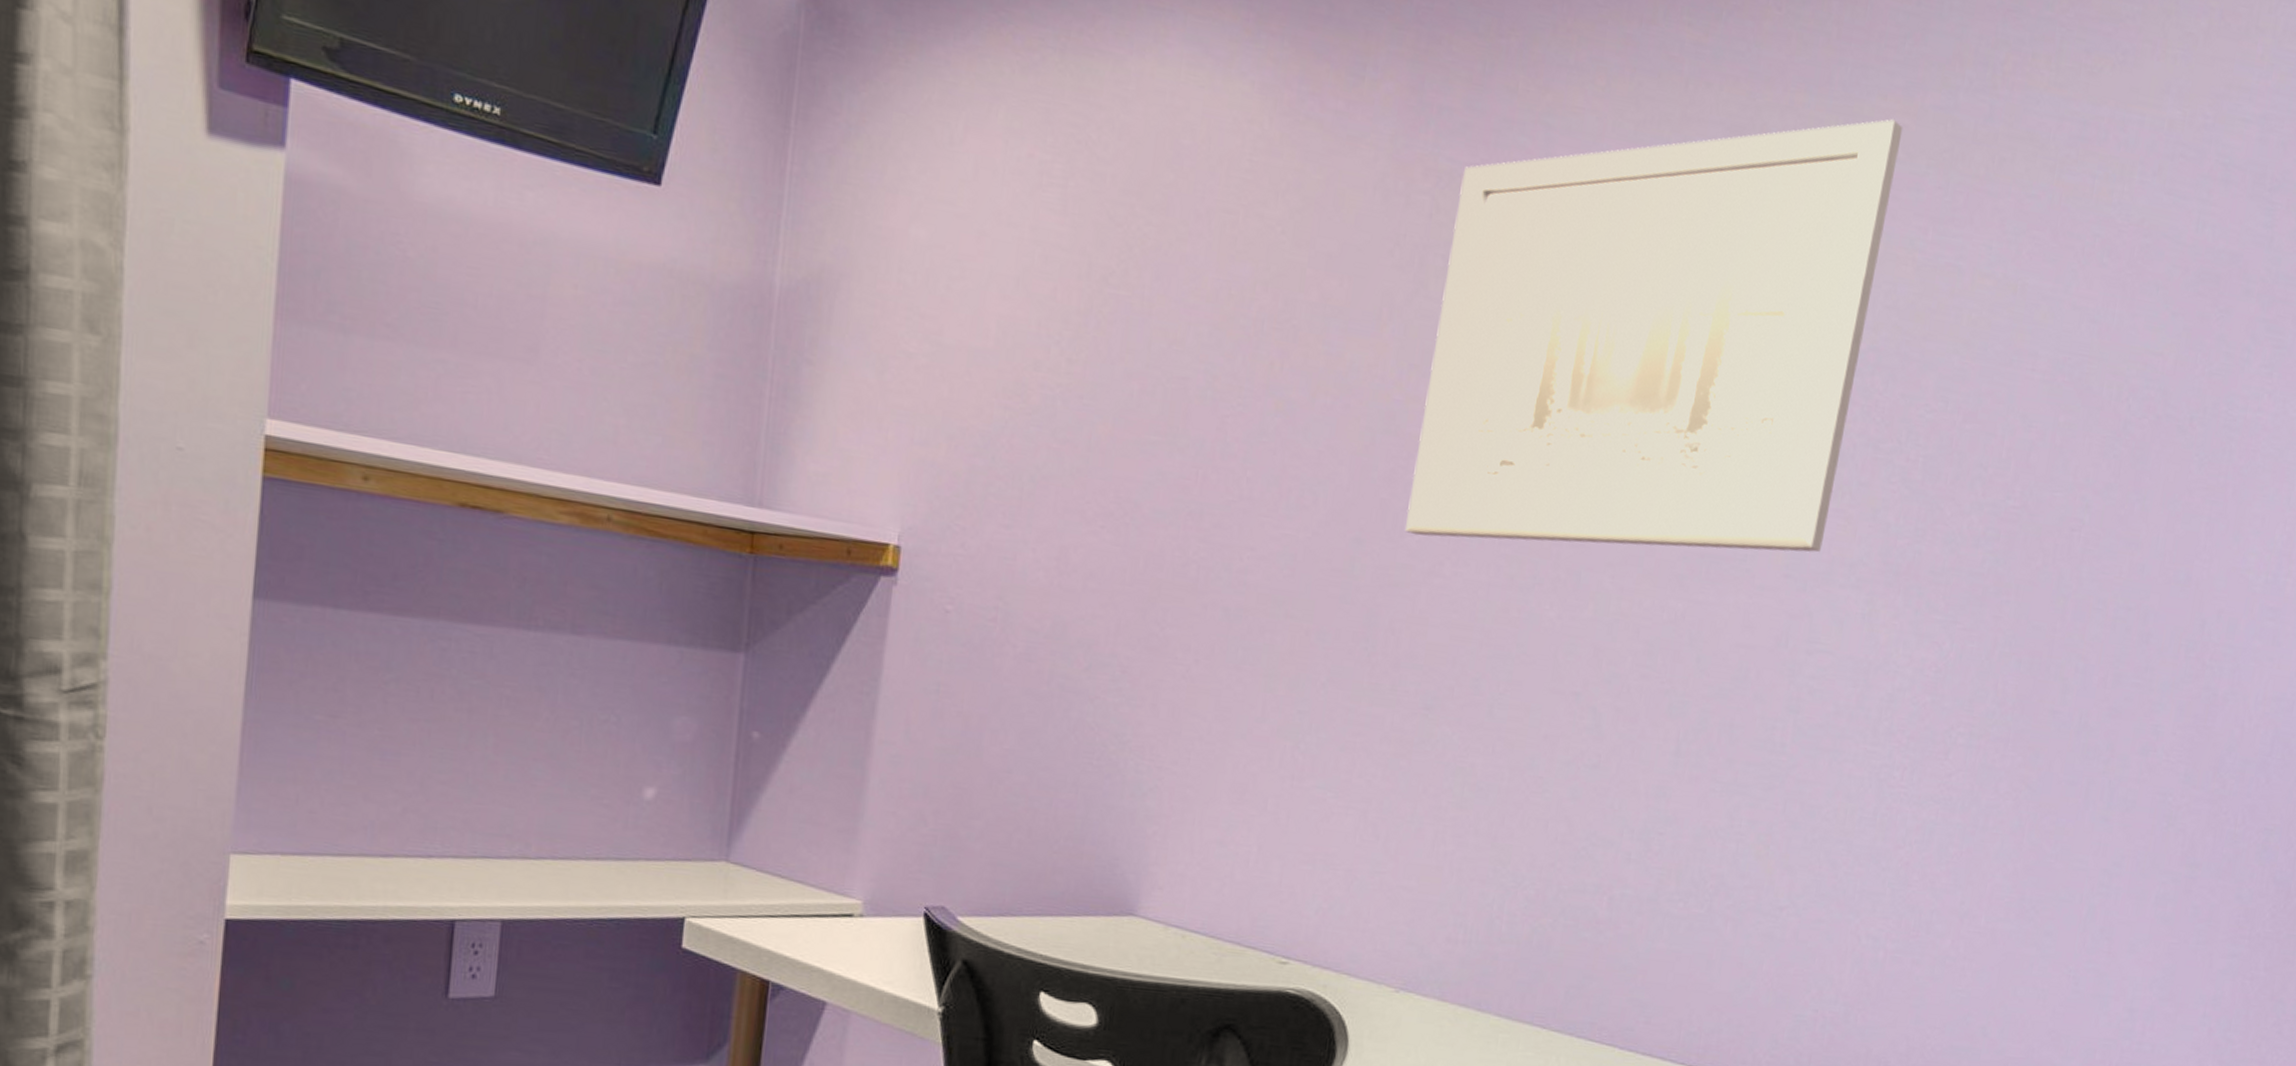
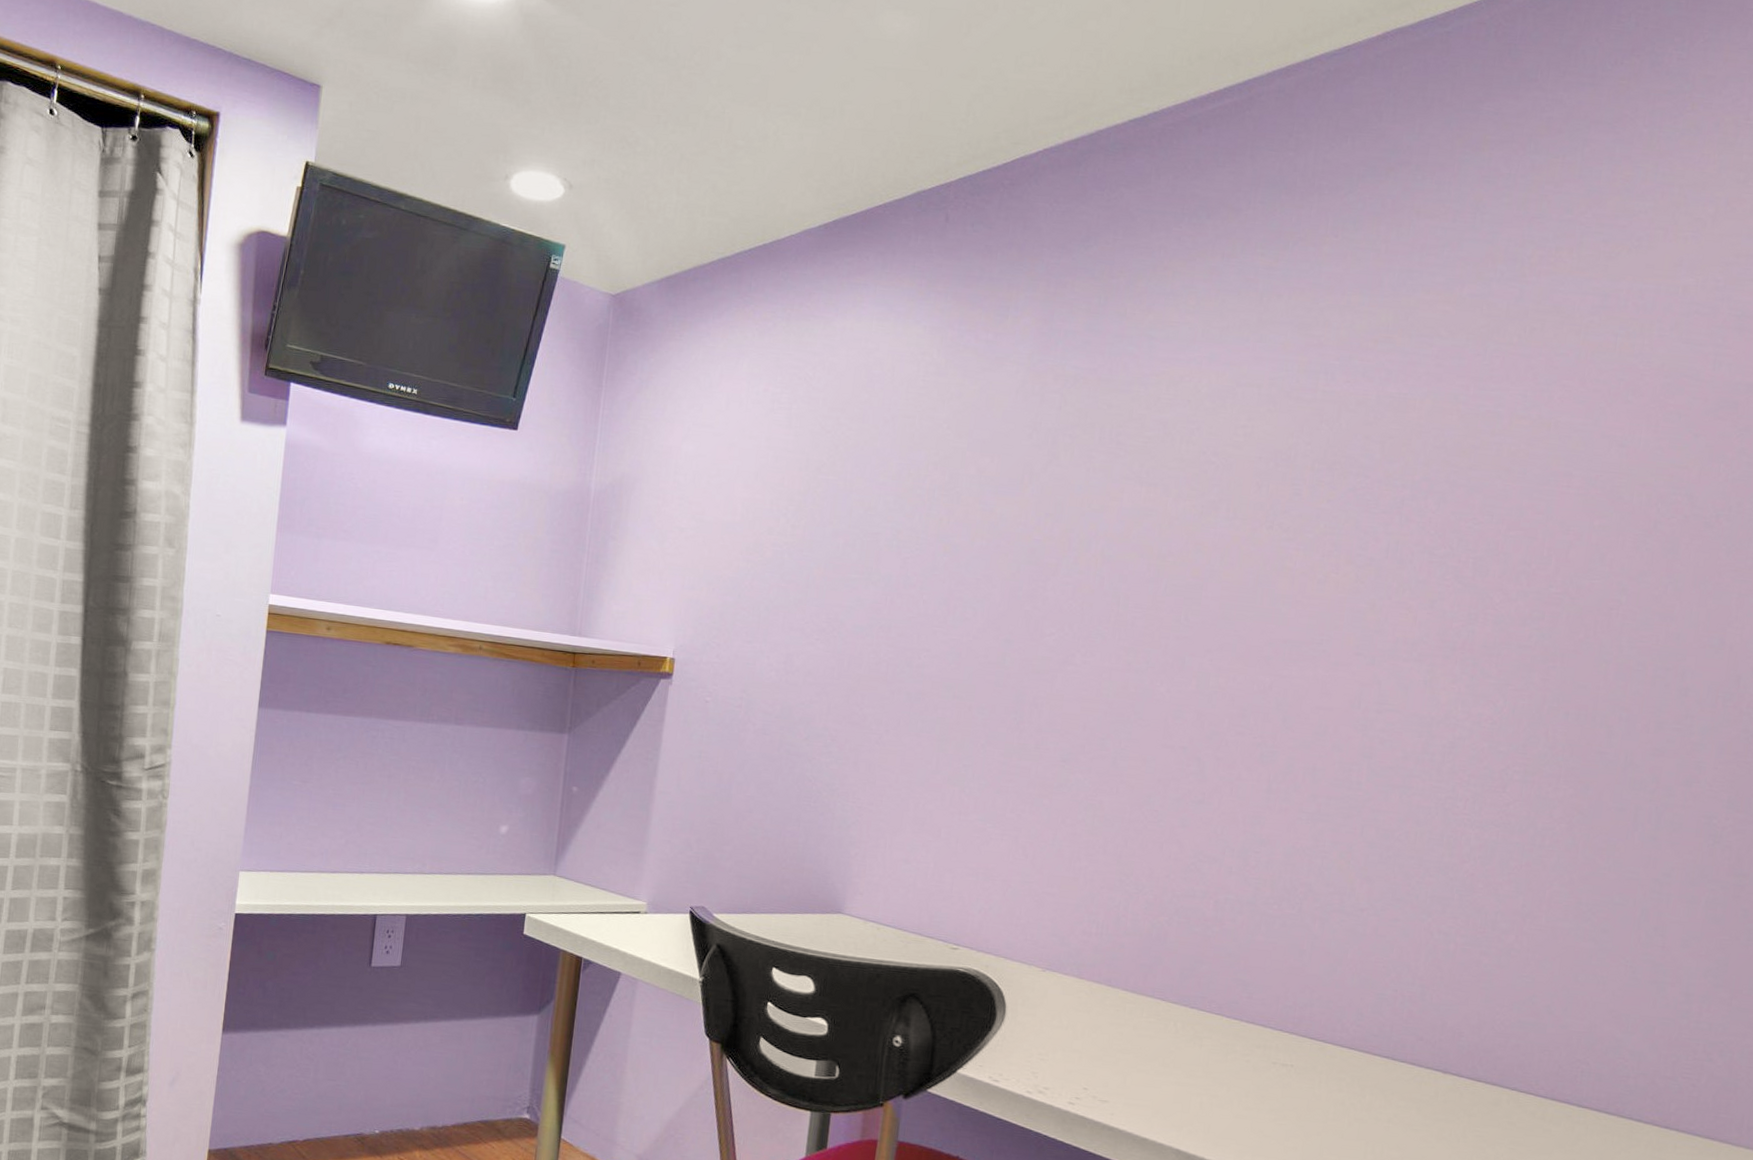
wall art: present [1405,119,1903,553] -> none [1045,307,1445,636]

